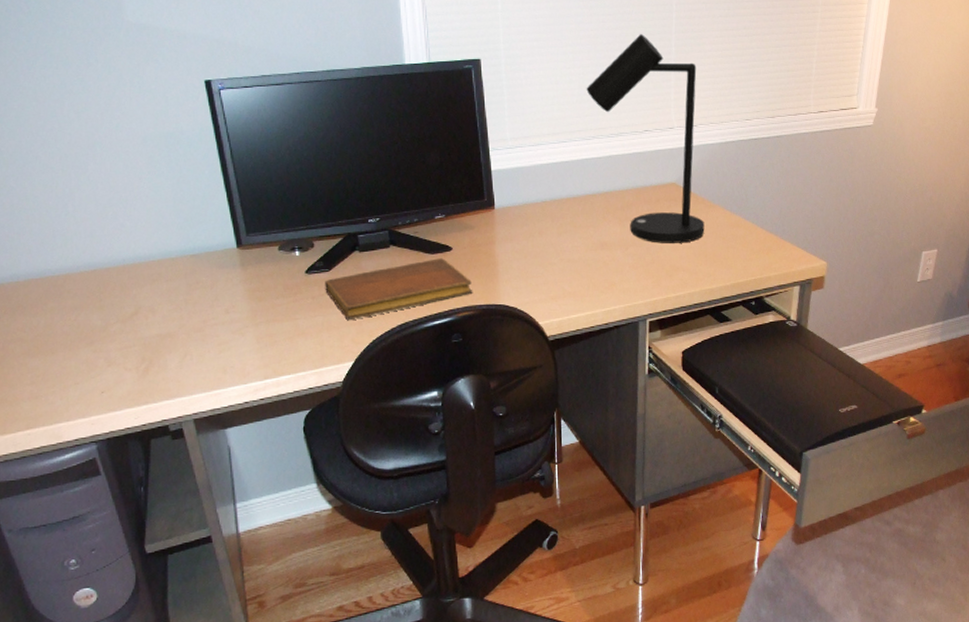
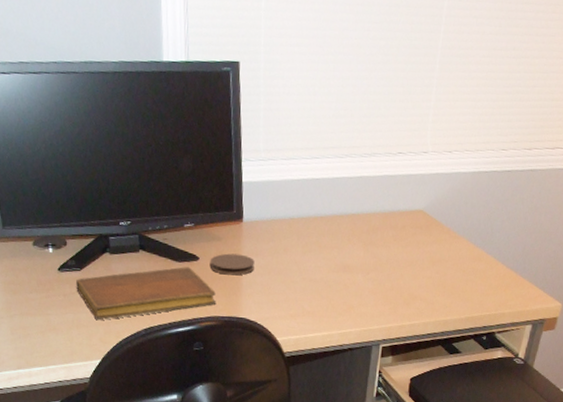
coaster: none [463,241,510,263] -> present [210,253,255,276]
desk lamp: present [586,34,705,243] -> none [344,47,459,273]

